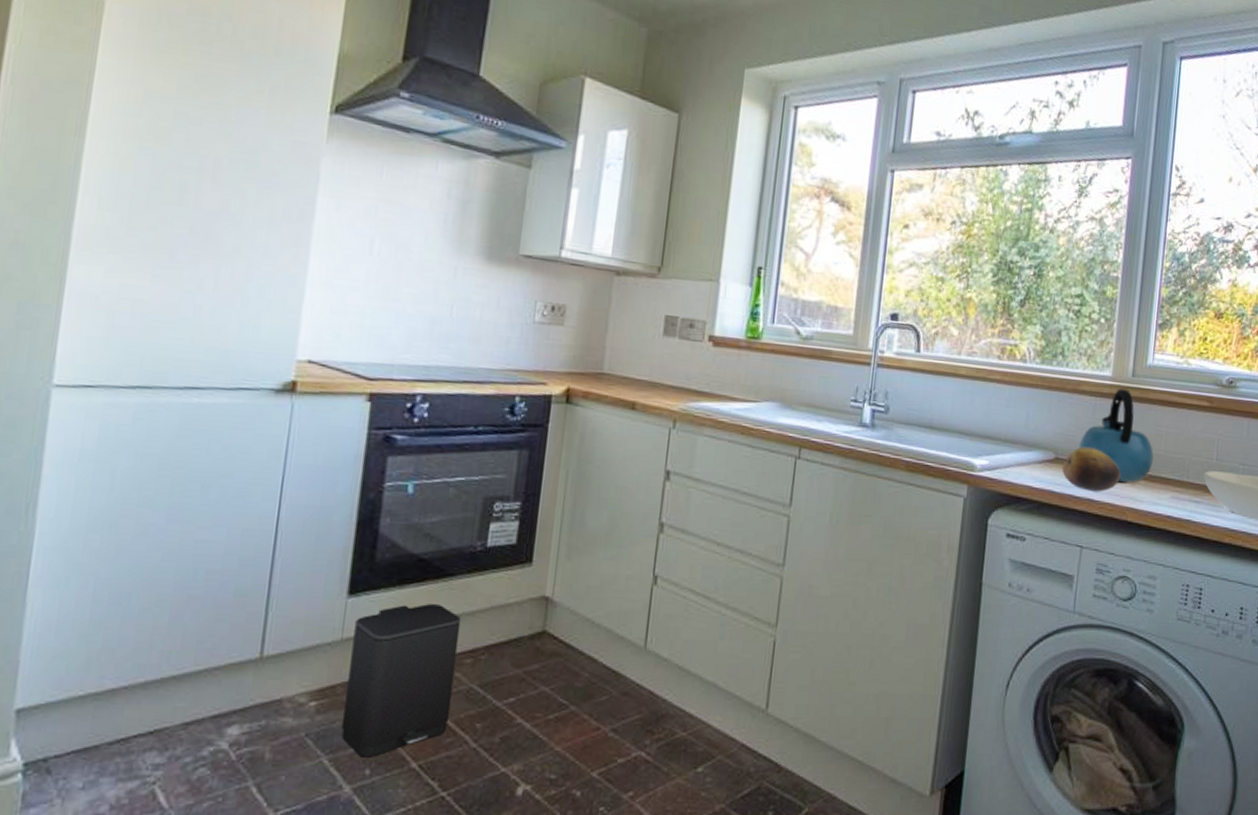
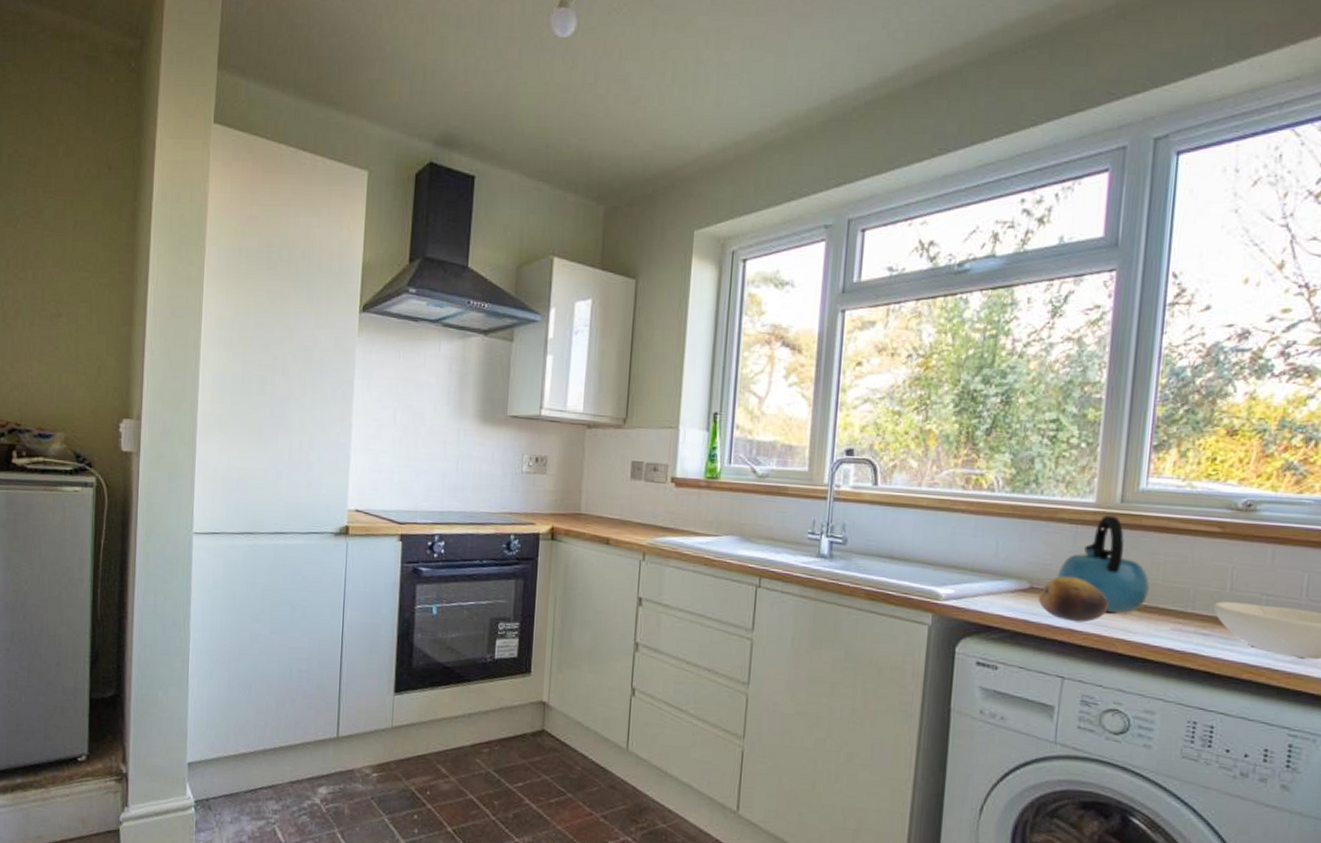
pedal bin: present [341,604,462,758] -> none [396,703,479,820]

